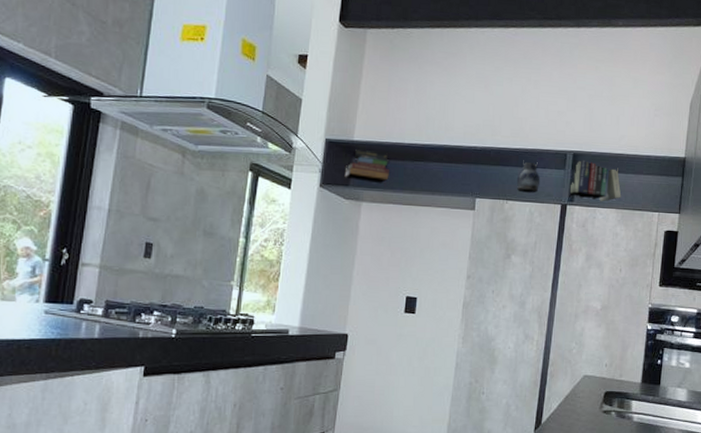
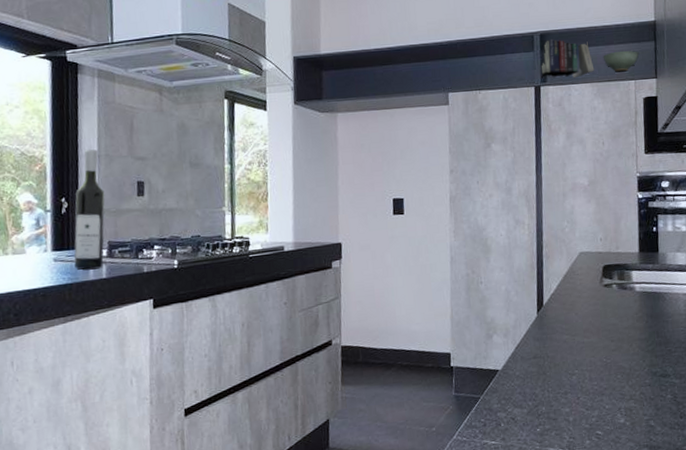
bottle: none [66,201,110,328] -> present [74,149,105,270]
books: present [344,148,390,184] -> none [316,61,360,93]
ceramic jug: present [517,160,540,193] -> none [487,48,511,81]
bowl: none [631,182,666,204] -> present [603,51,639,74]

